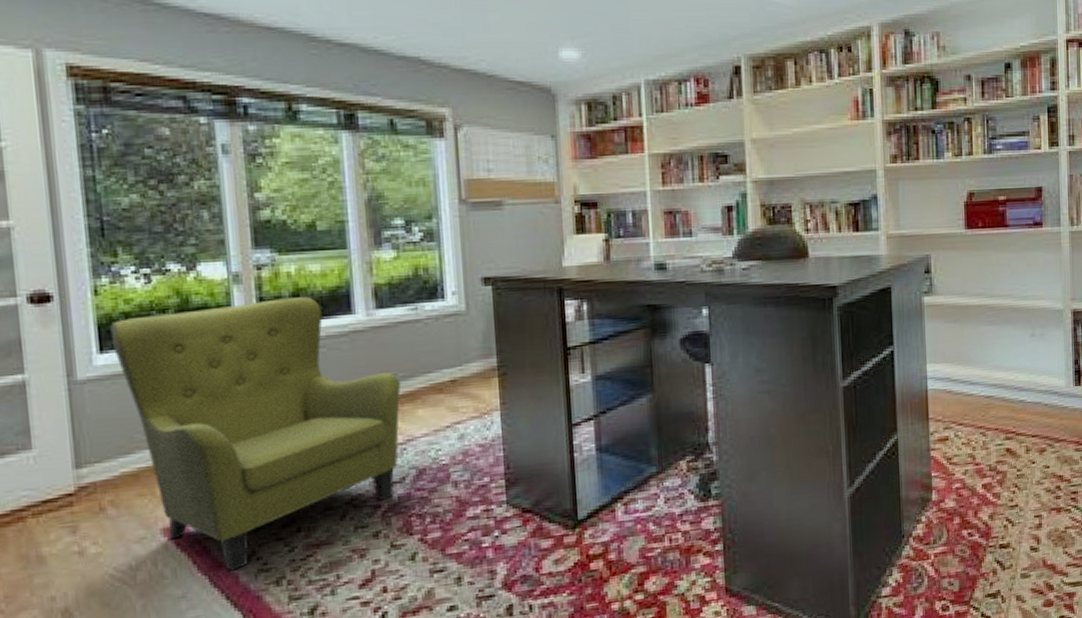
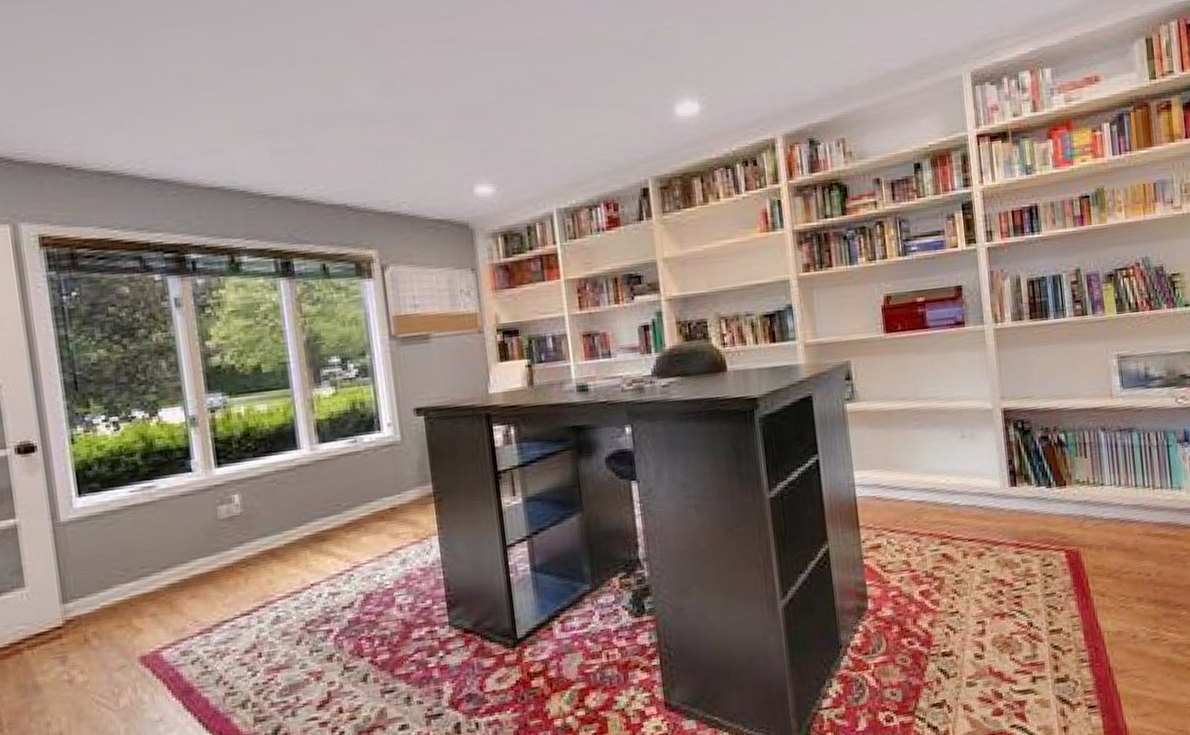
armchair: present [111,297,401,571] -> none [87,435,347,696]

